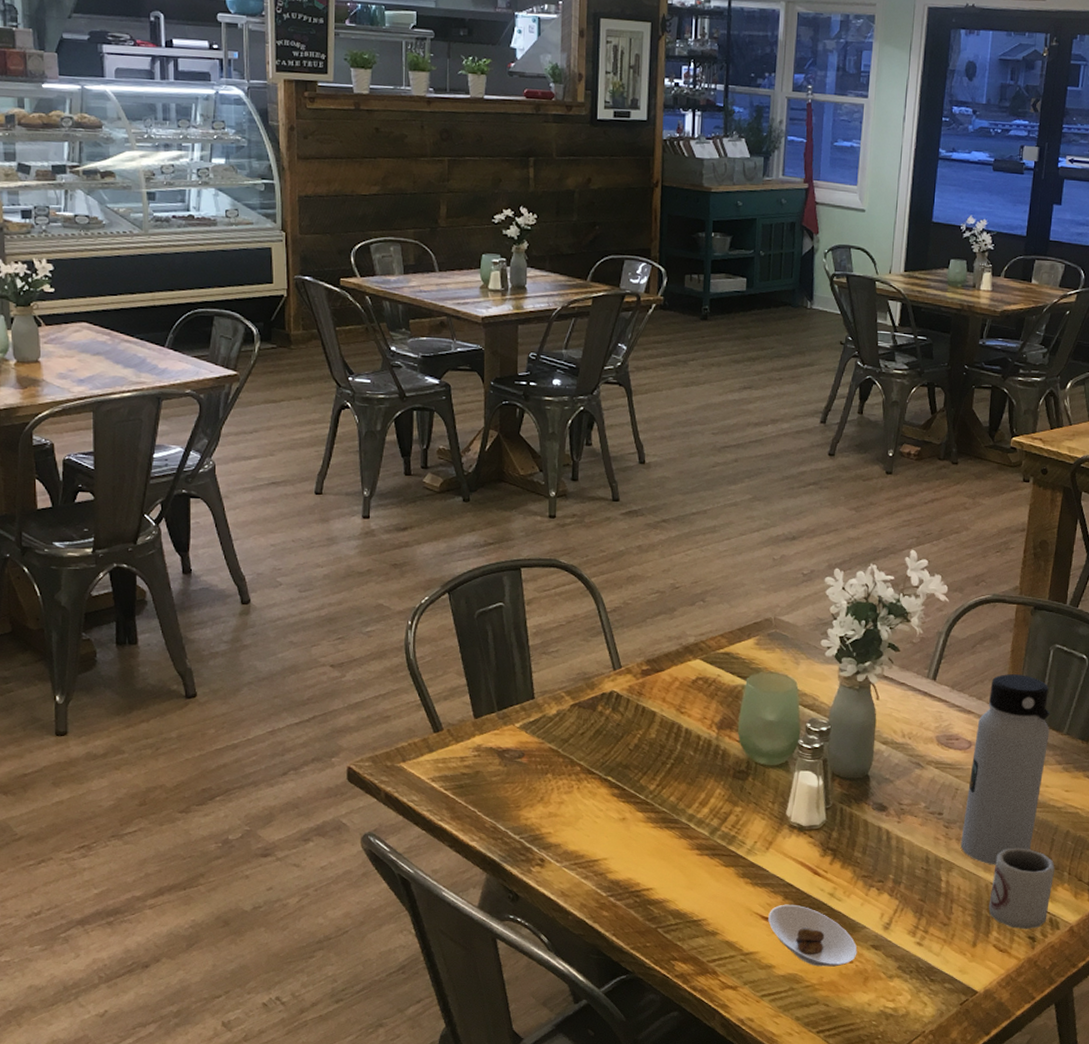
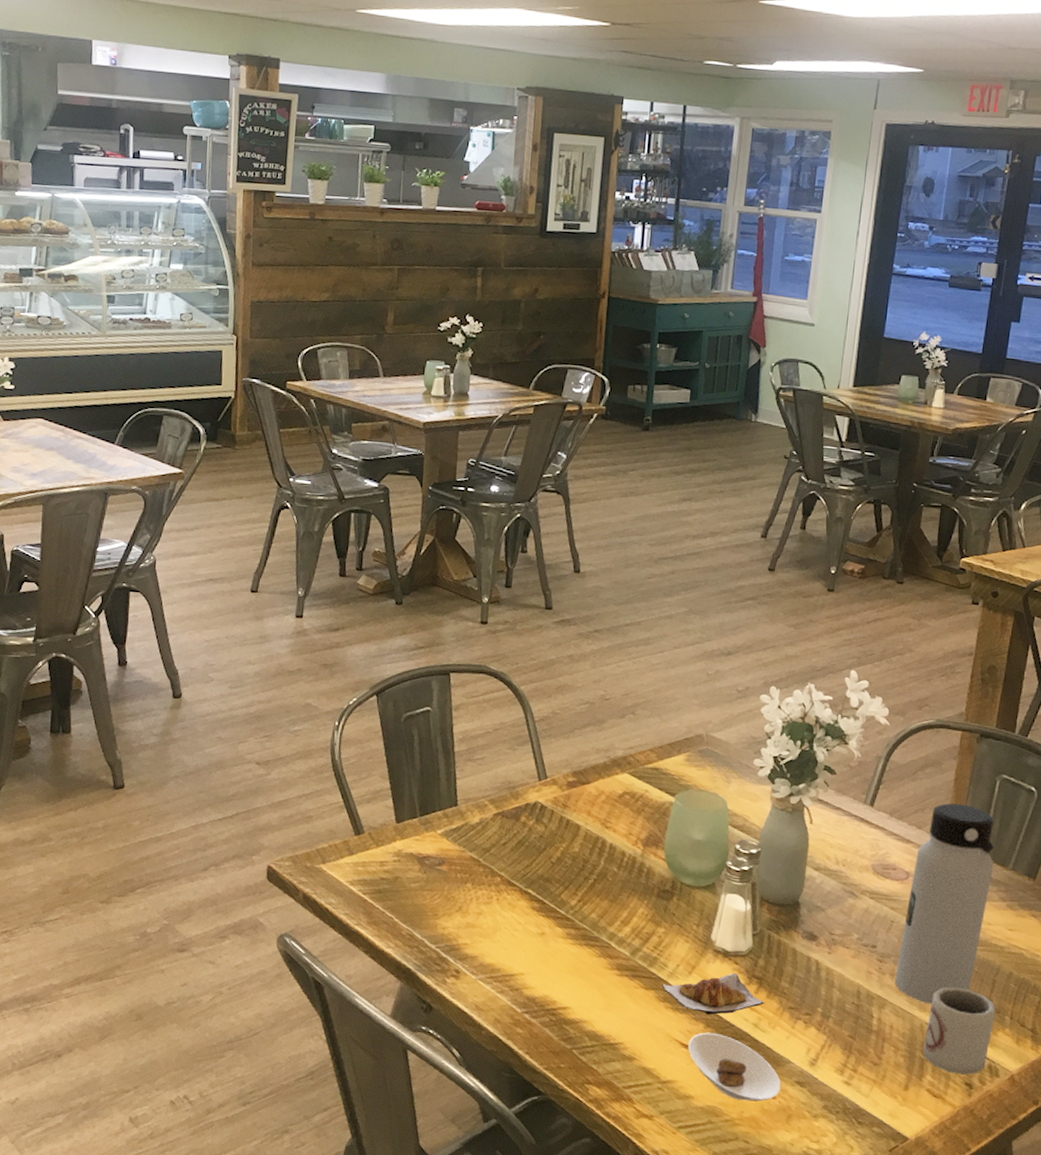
crescent roll: none [741,846,839,888] -> present [662,972,765,1015]

